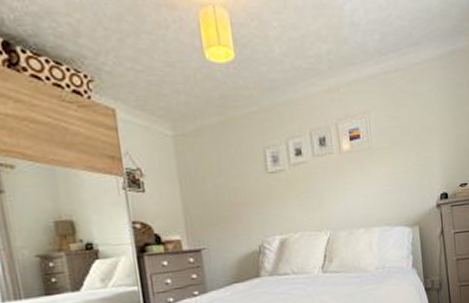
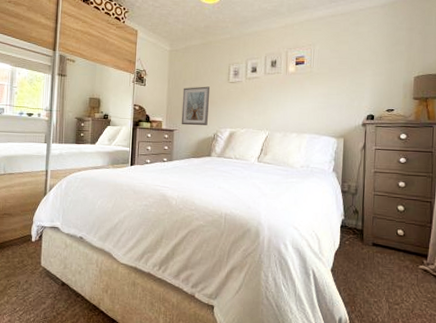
picture frame: none [203,182,248,241] -> present [181,86,211,126]

